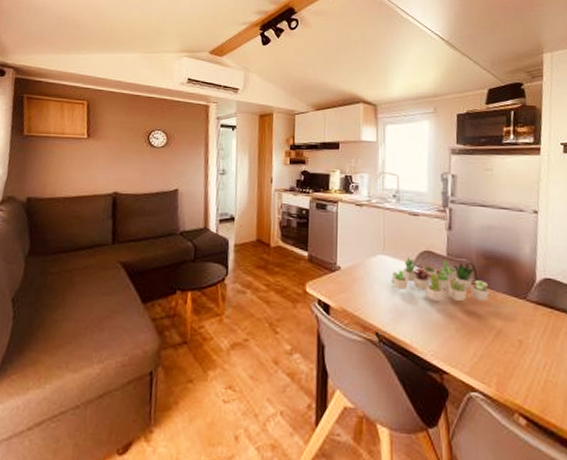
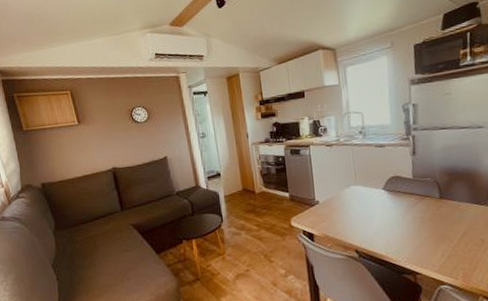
succulent plant: present [391,257,490,302] -> none [364,180,454,217]

